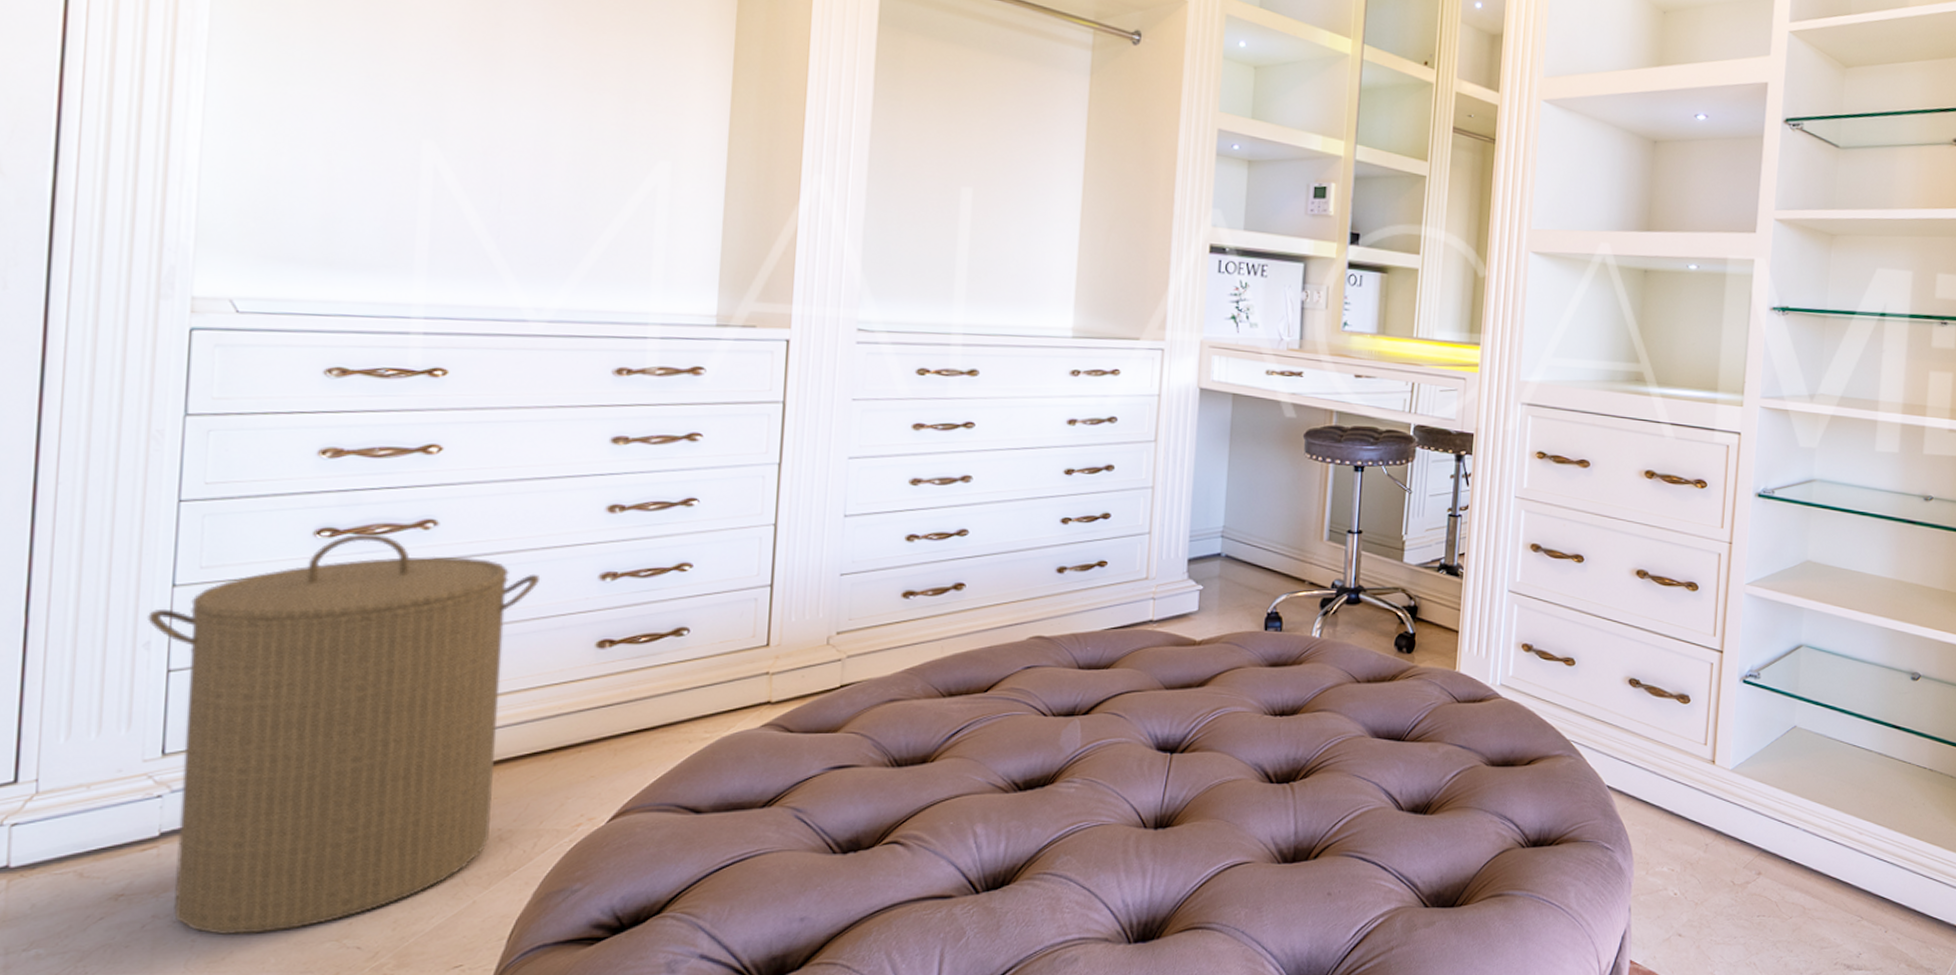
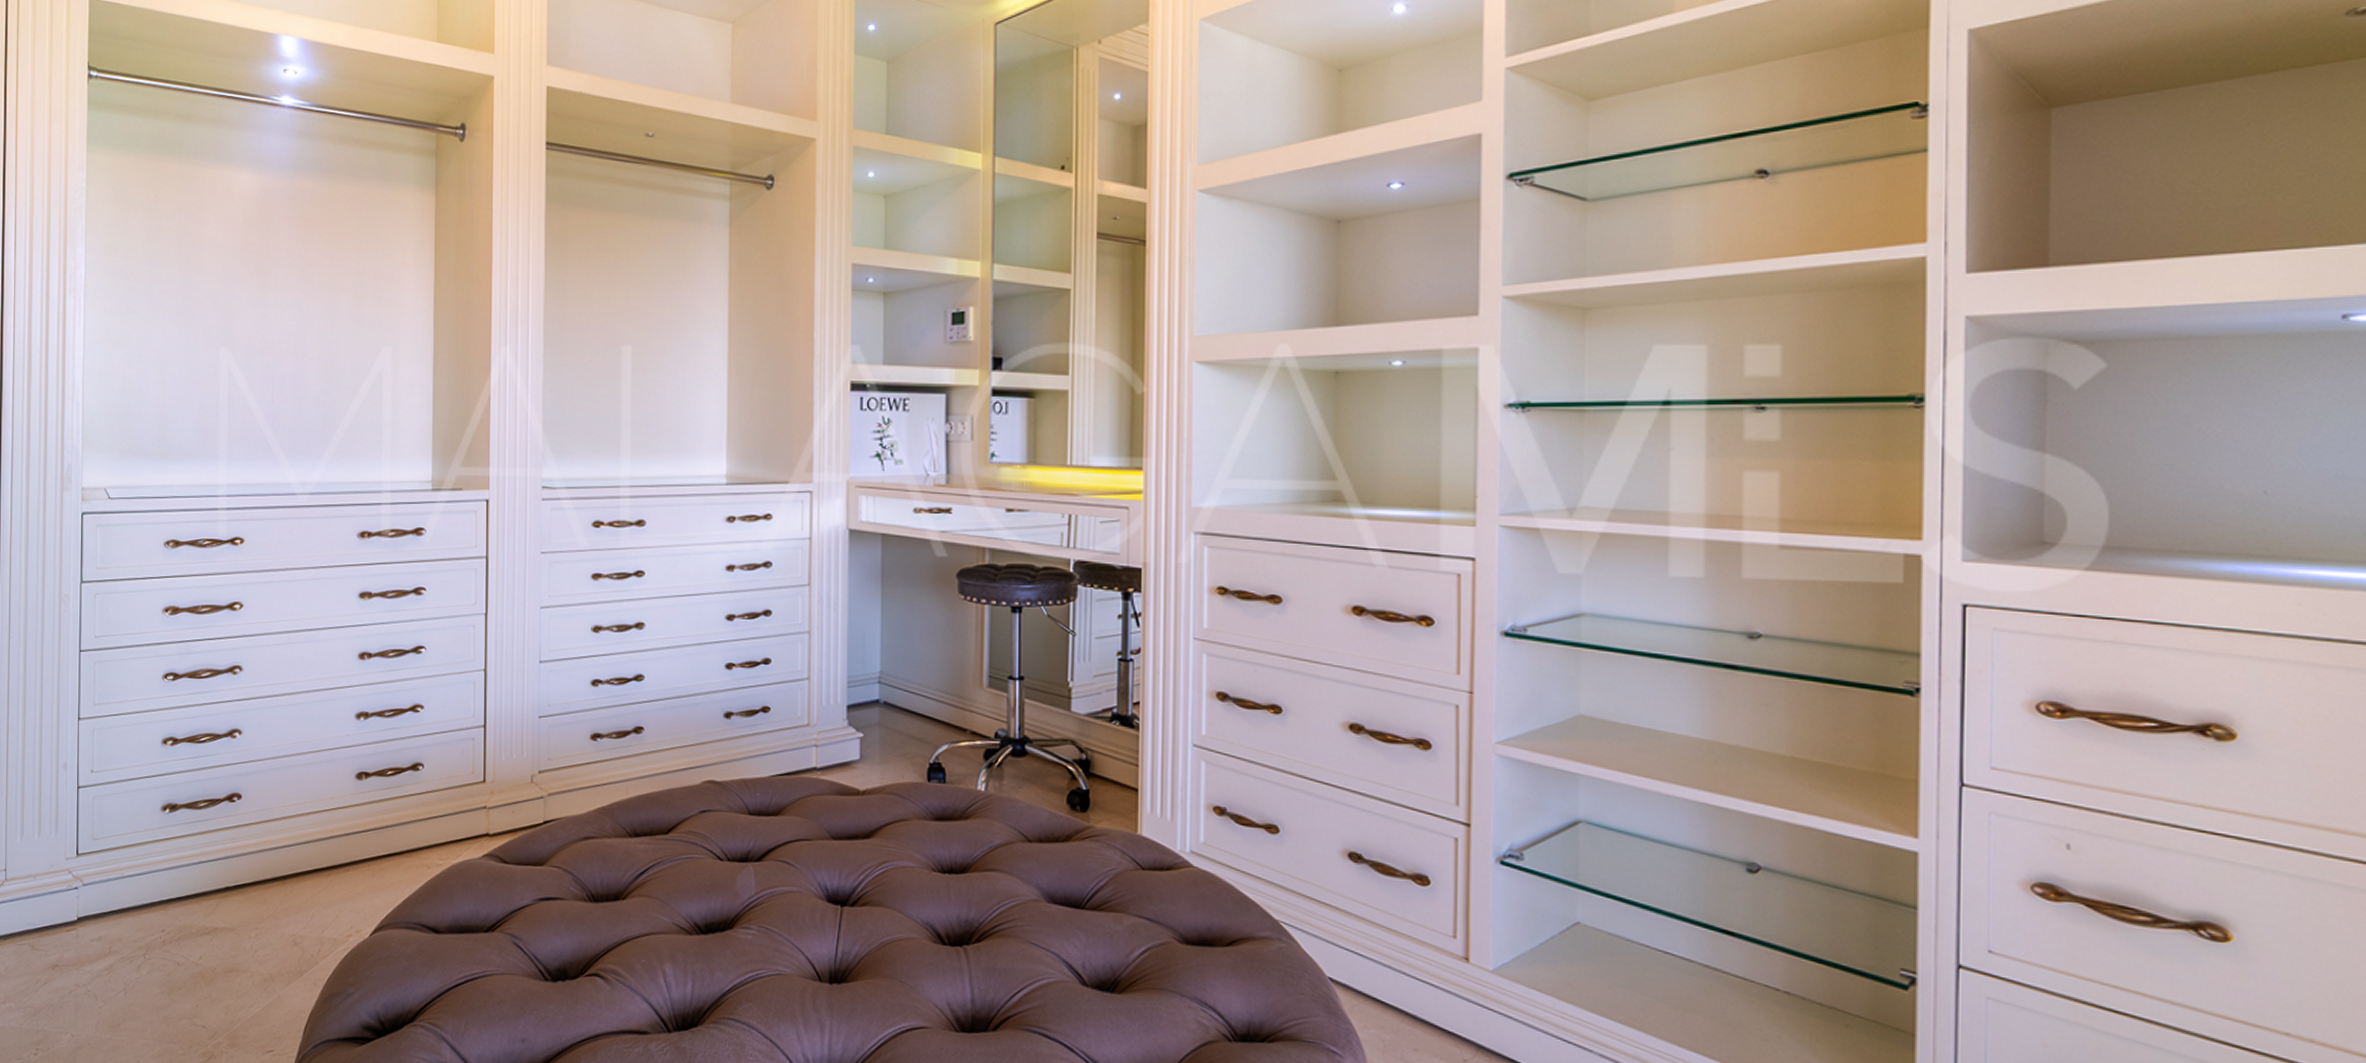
laundry hamper: present [148,533,541,936] -> none [65,677,314,1007]

